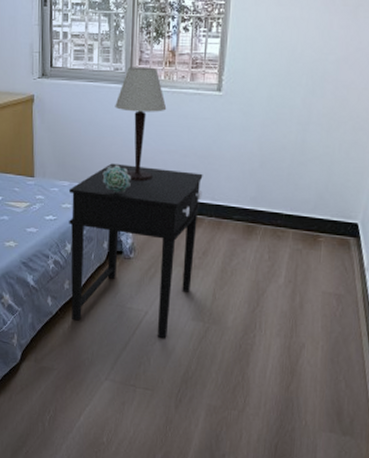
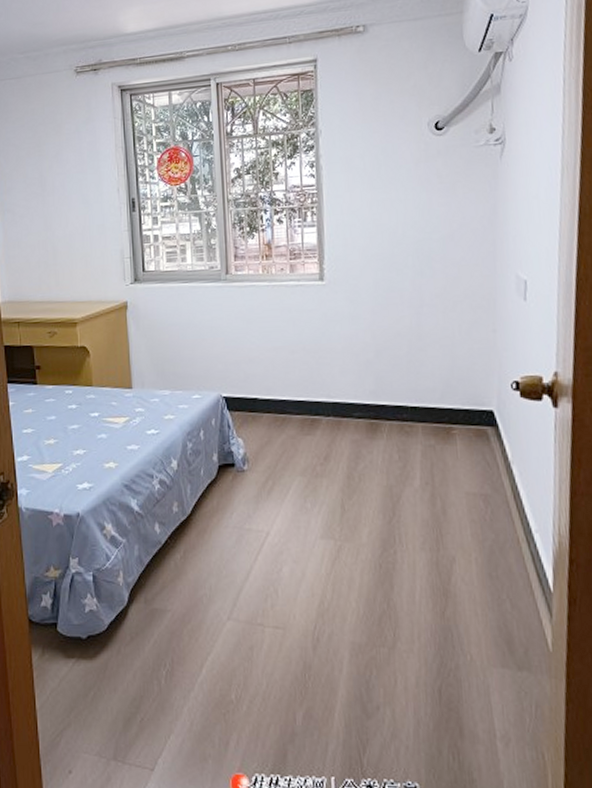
side table: present [68,163,203,339] -> none [170,366,316,564]
succulent plant: present [102,165,131,194] -> none [205,368,237,399]
table lamp: present [115,67,167,182] -> none [213,262,268,384]

